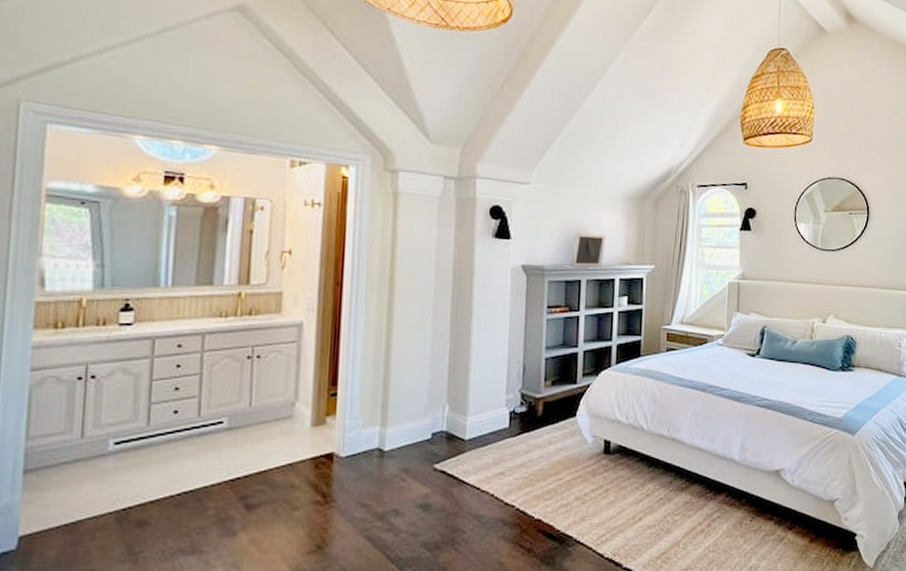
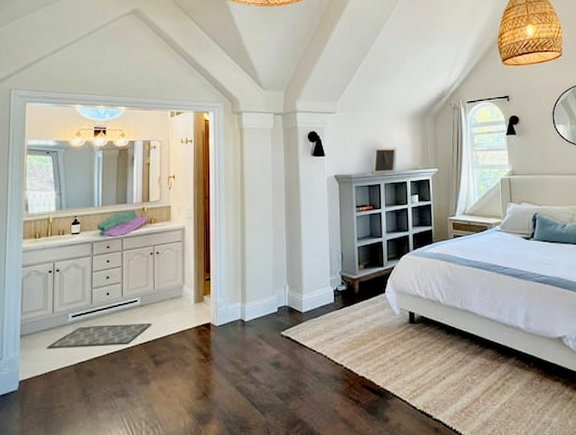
bath mat: none [69,454,245,489] -> present [47,323,152,348]
towel: none [162,295,247,333] -> present [97,210,149,238]

